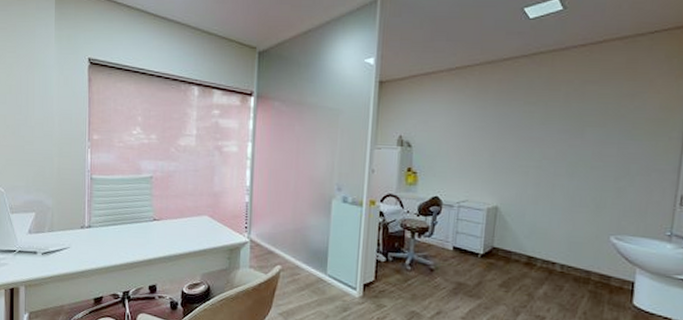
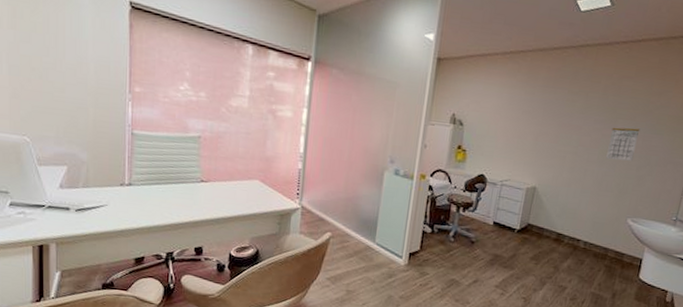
calendar: none [576,135,614,172] -> present [606,127,641,161]

